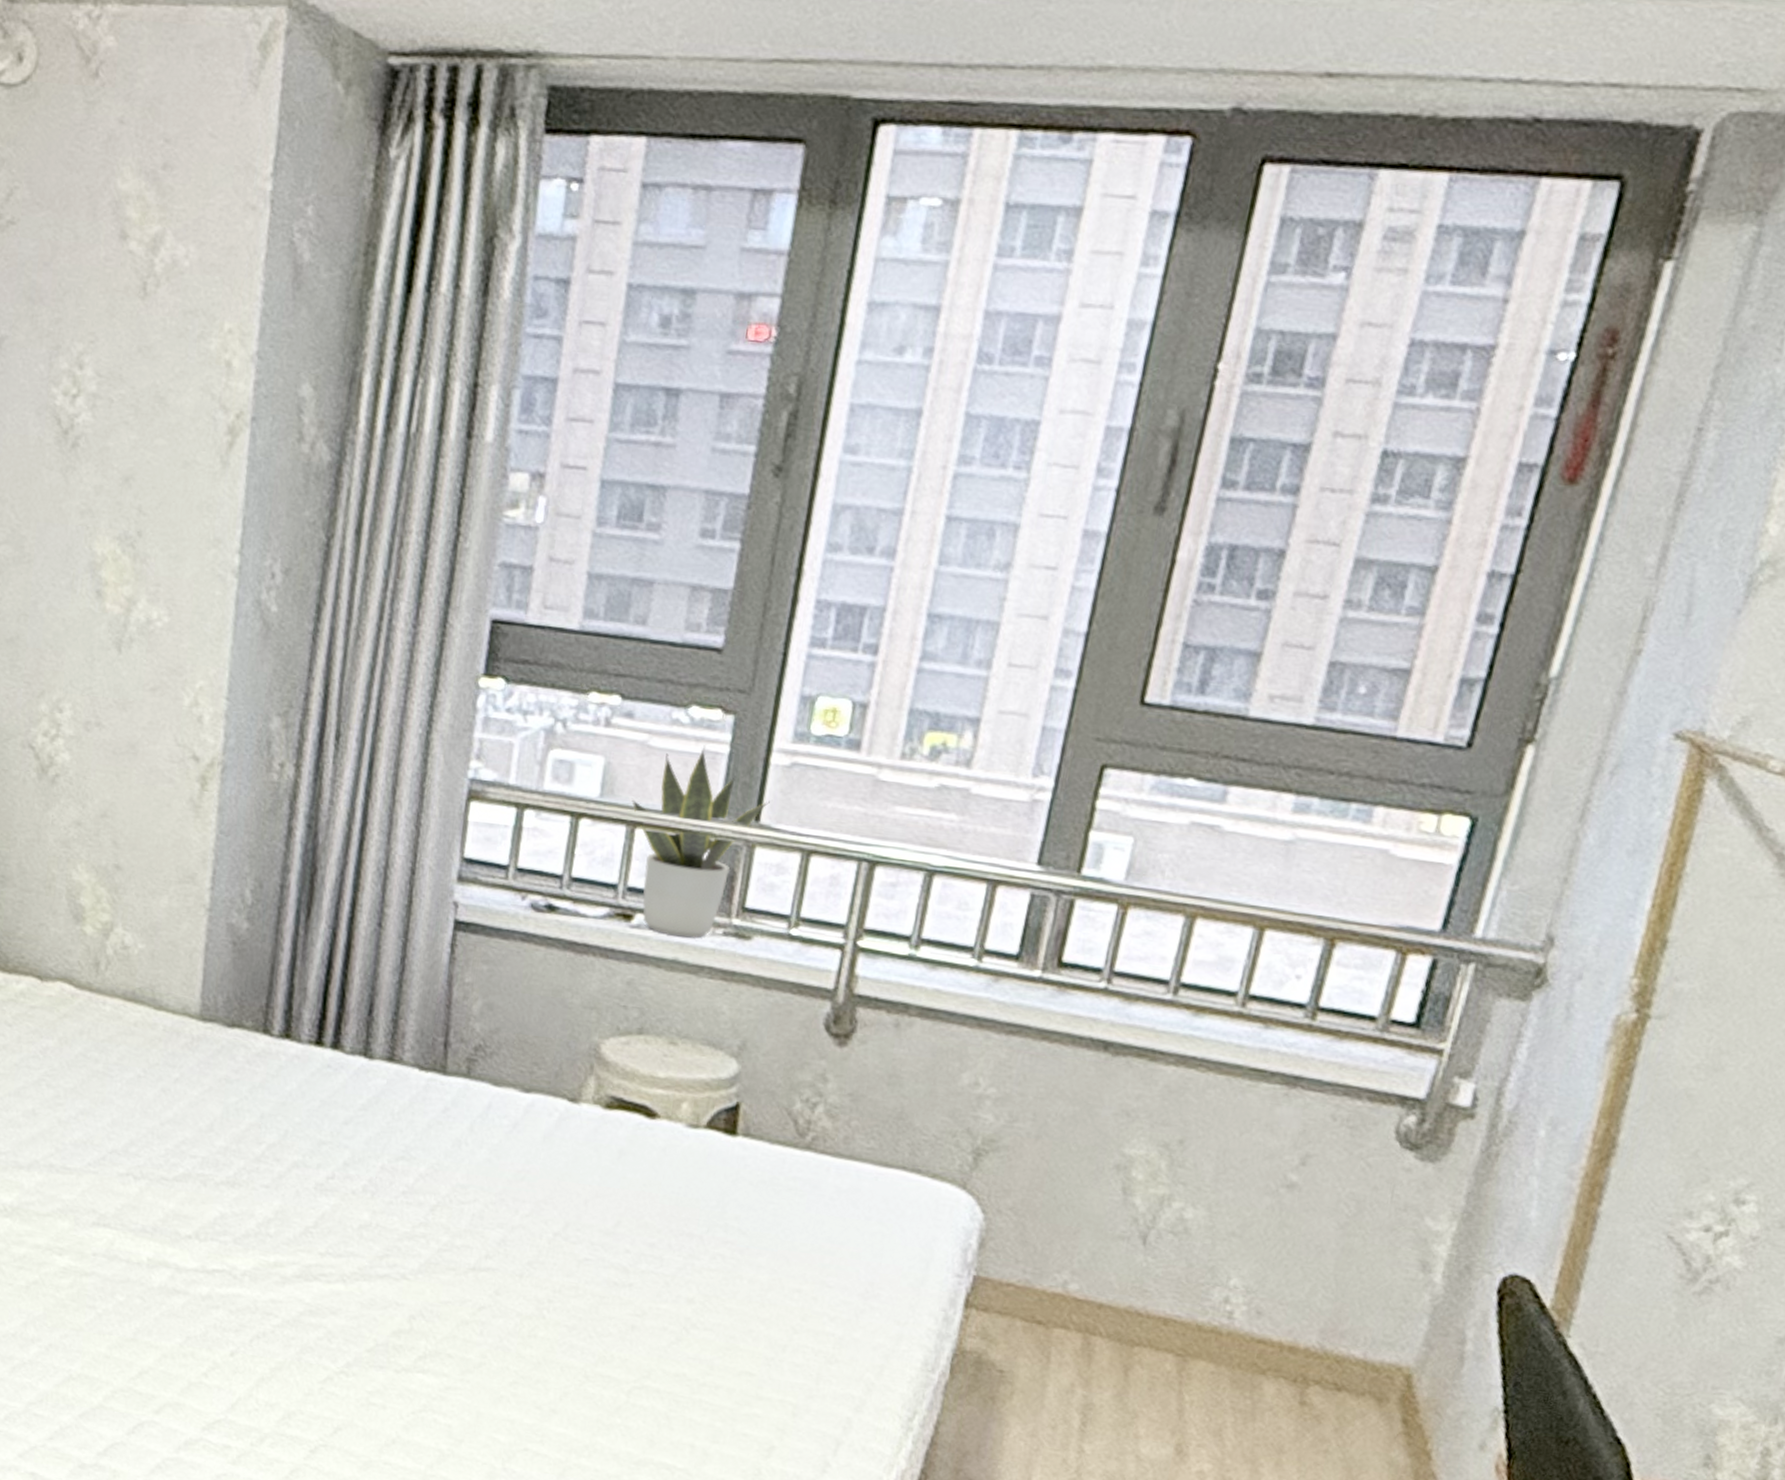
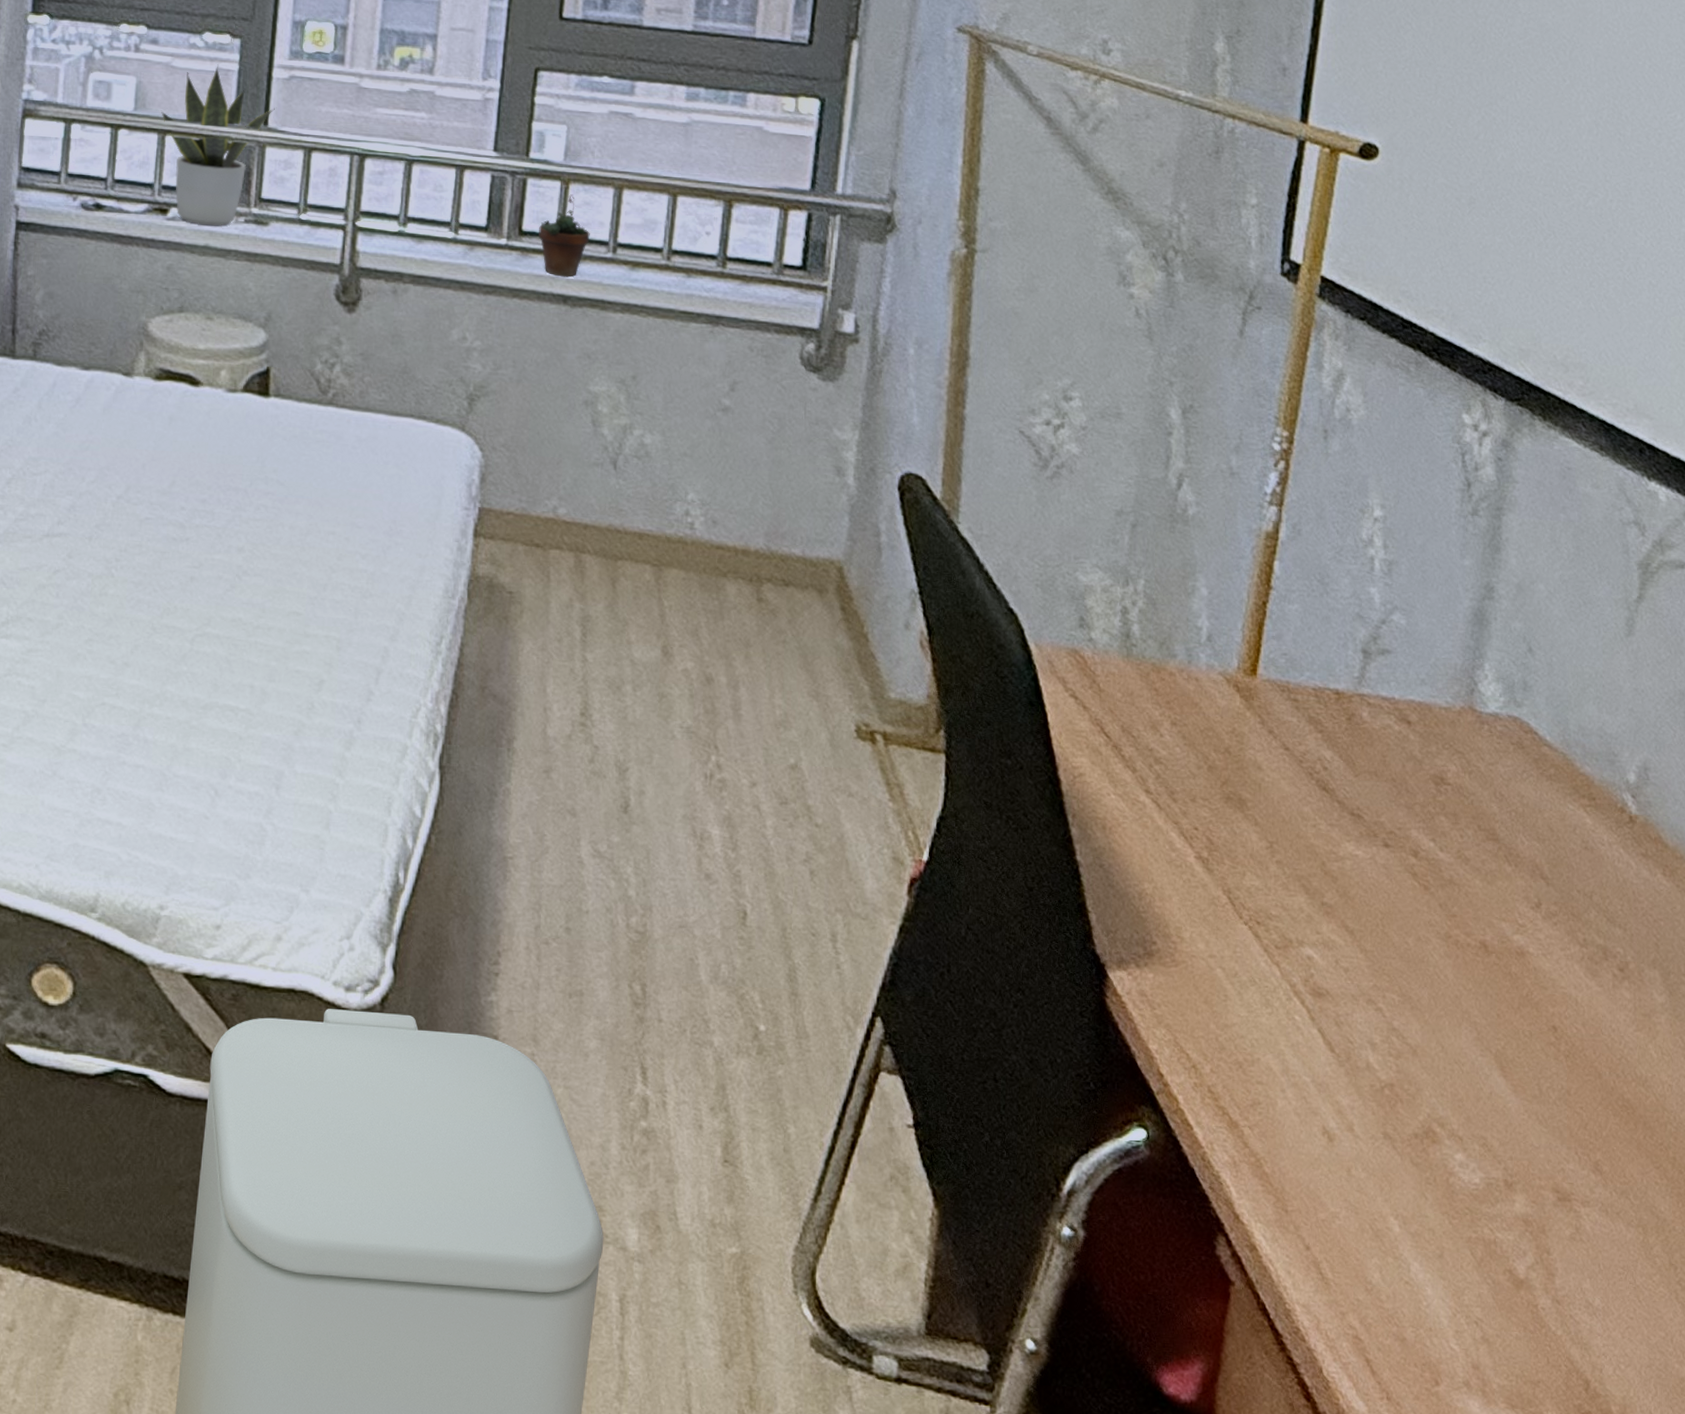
succulent plant: none [1082,921,1148,1020] -> present [539,194,590,277]

